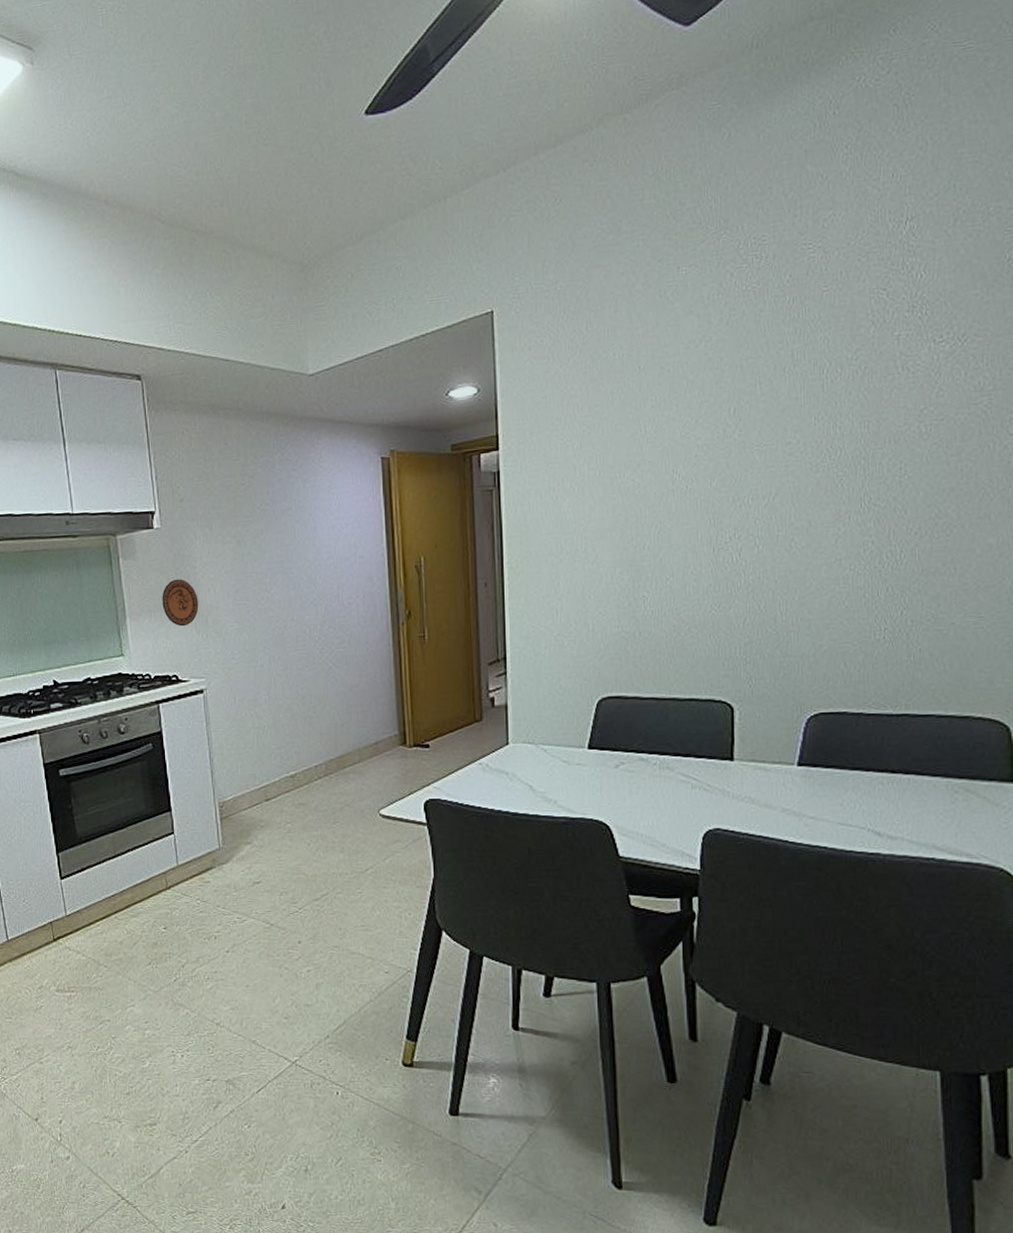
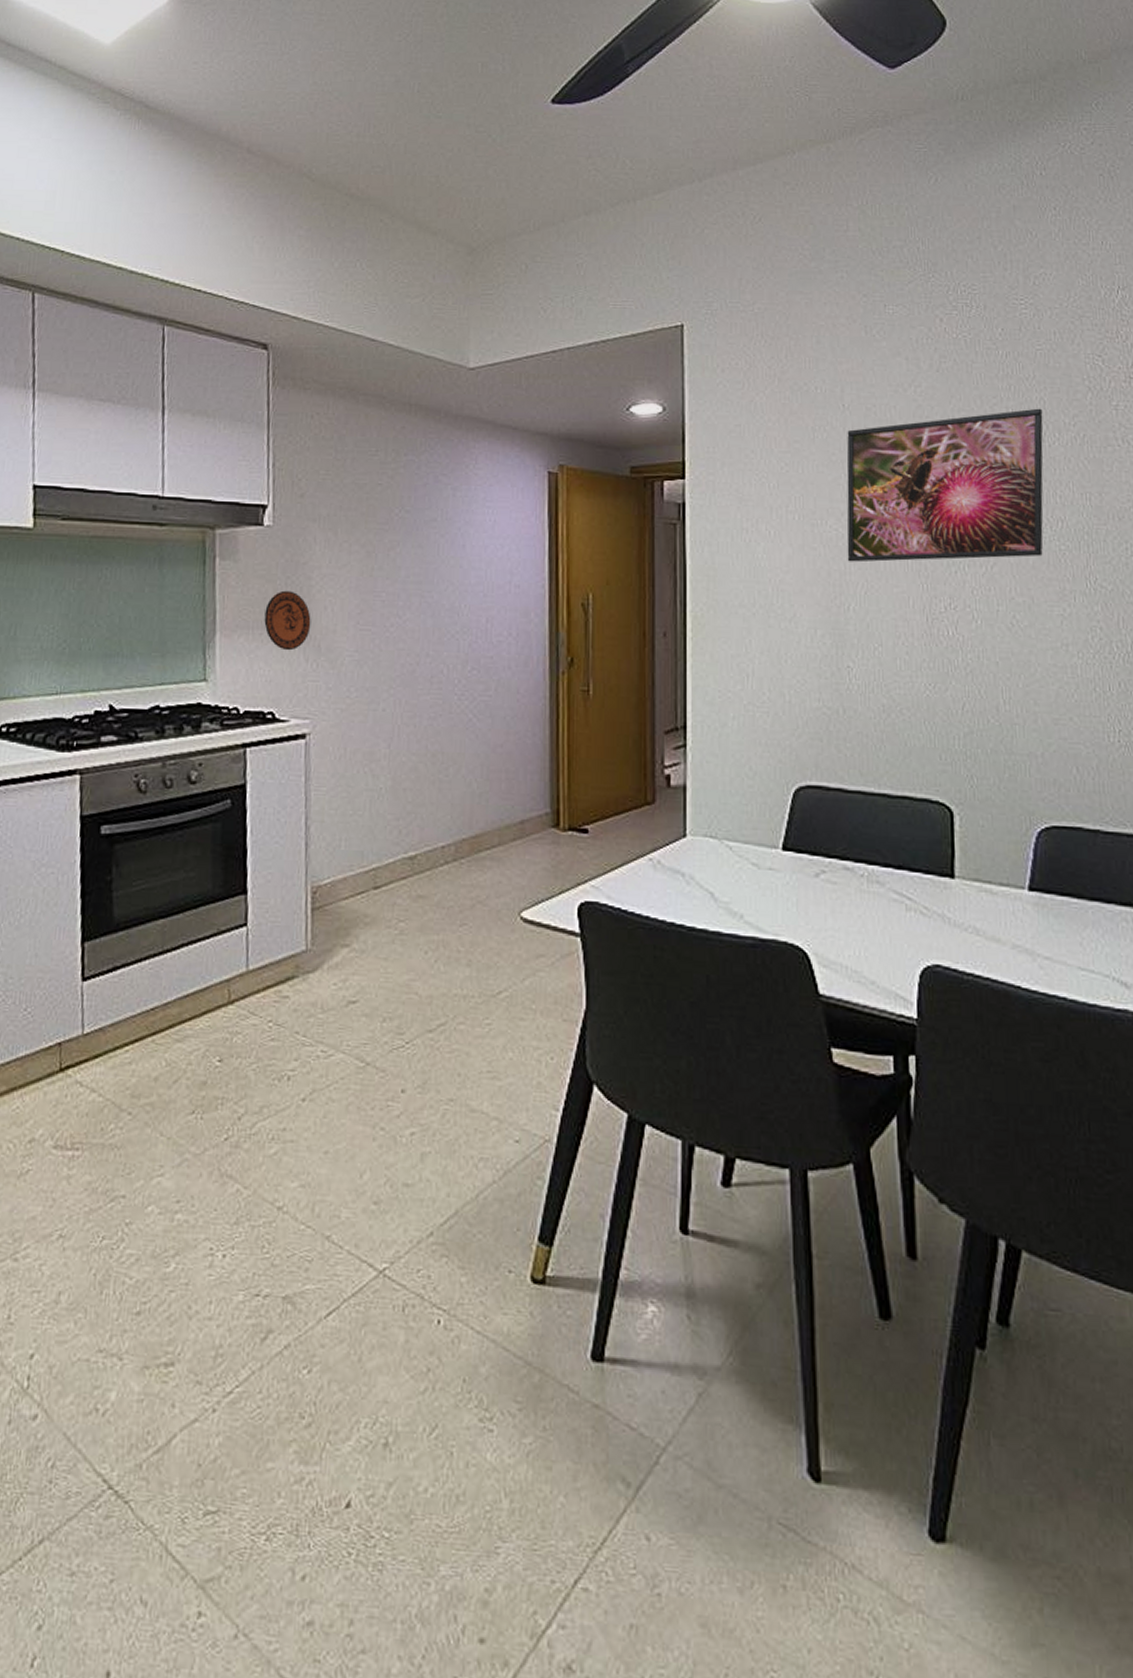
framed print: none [642,347,827,507] -> present [846,408,1044,563]

